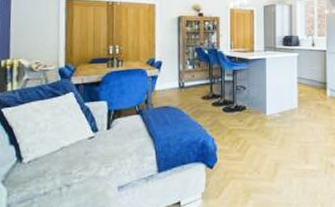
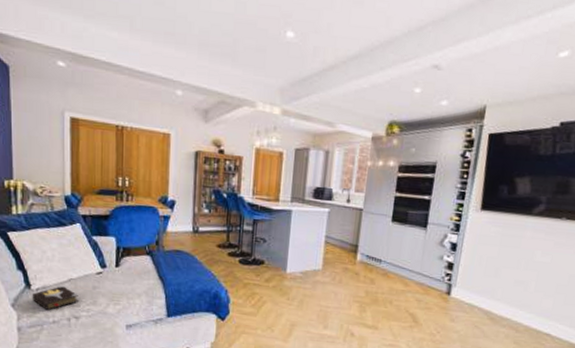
hardback book: none [23,154,70,183] -> present [32,285,78,311]

